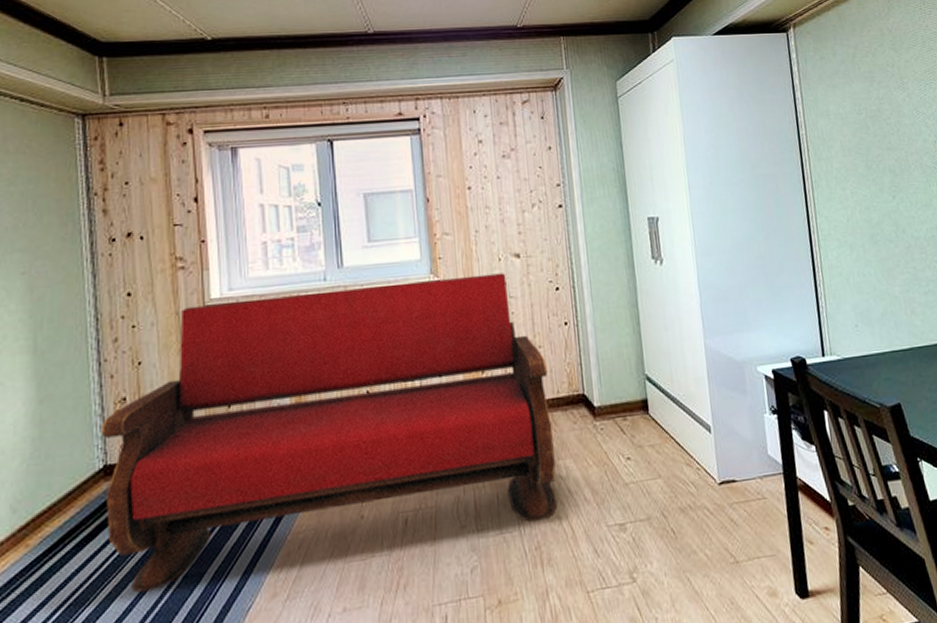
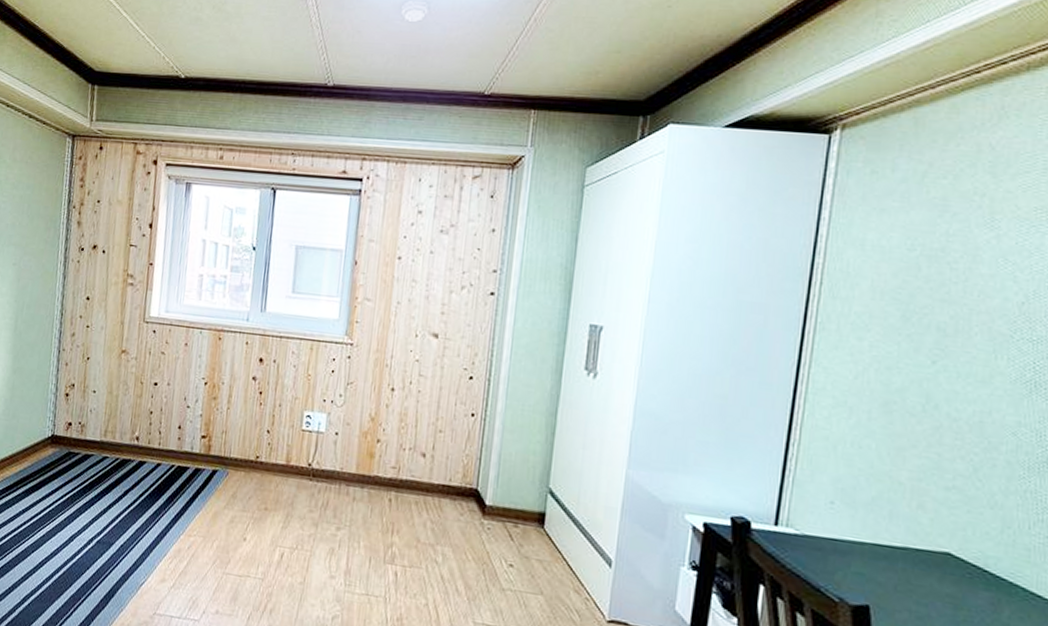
bench: present [101,273,558,593] -> none [48,319,445,596]

